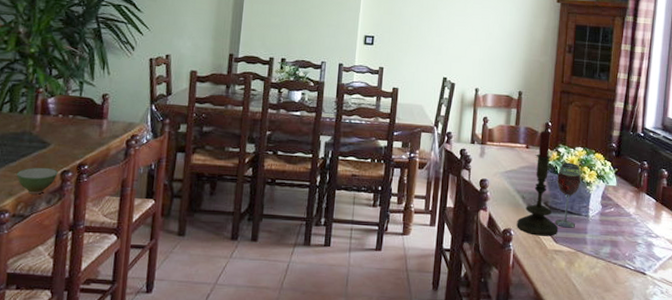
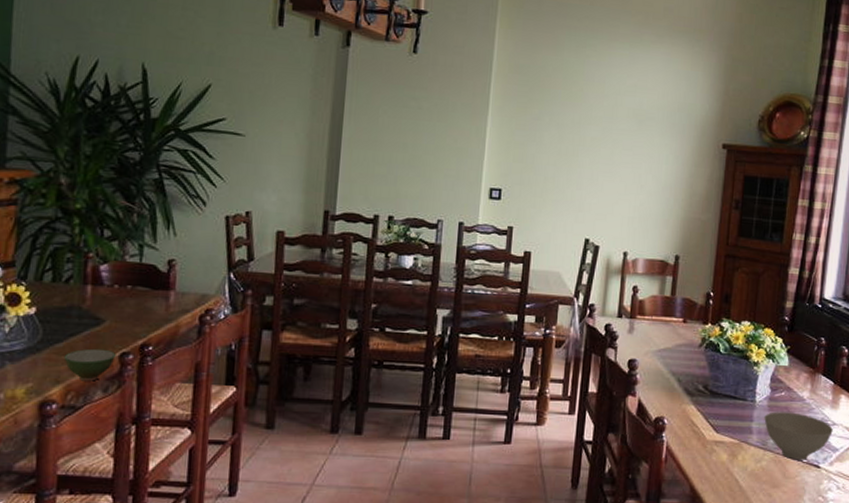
candle: present [517,128,559,236] -> none [671,299,720,425]
wineglass: present [555,162,582,228] -> none [716,339,748,415]
bowl: none [596,225,656,268] -> present [764,412,833,460]

